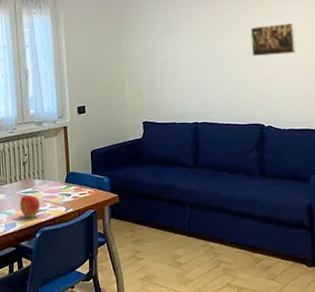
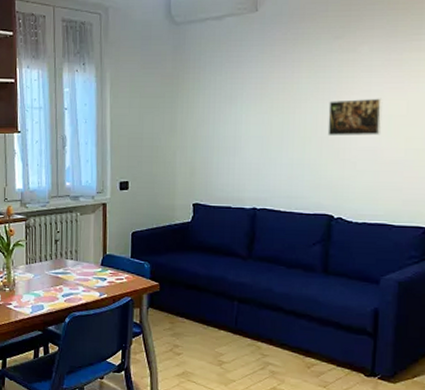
apple: present [20,195,41,217] -> none [49,276,72,300]

